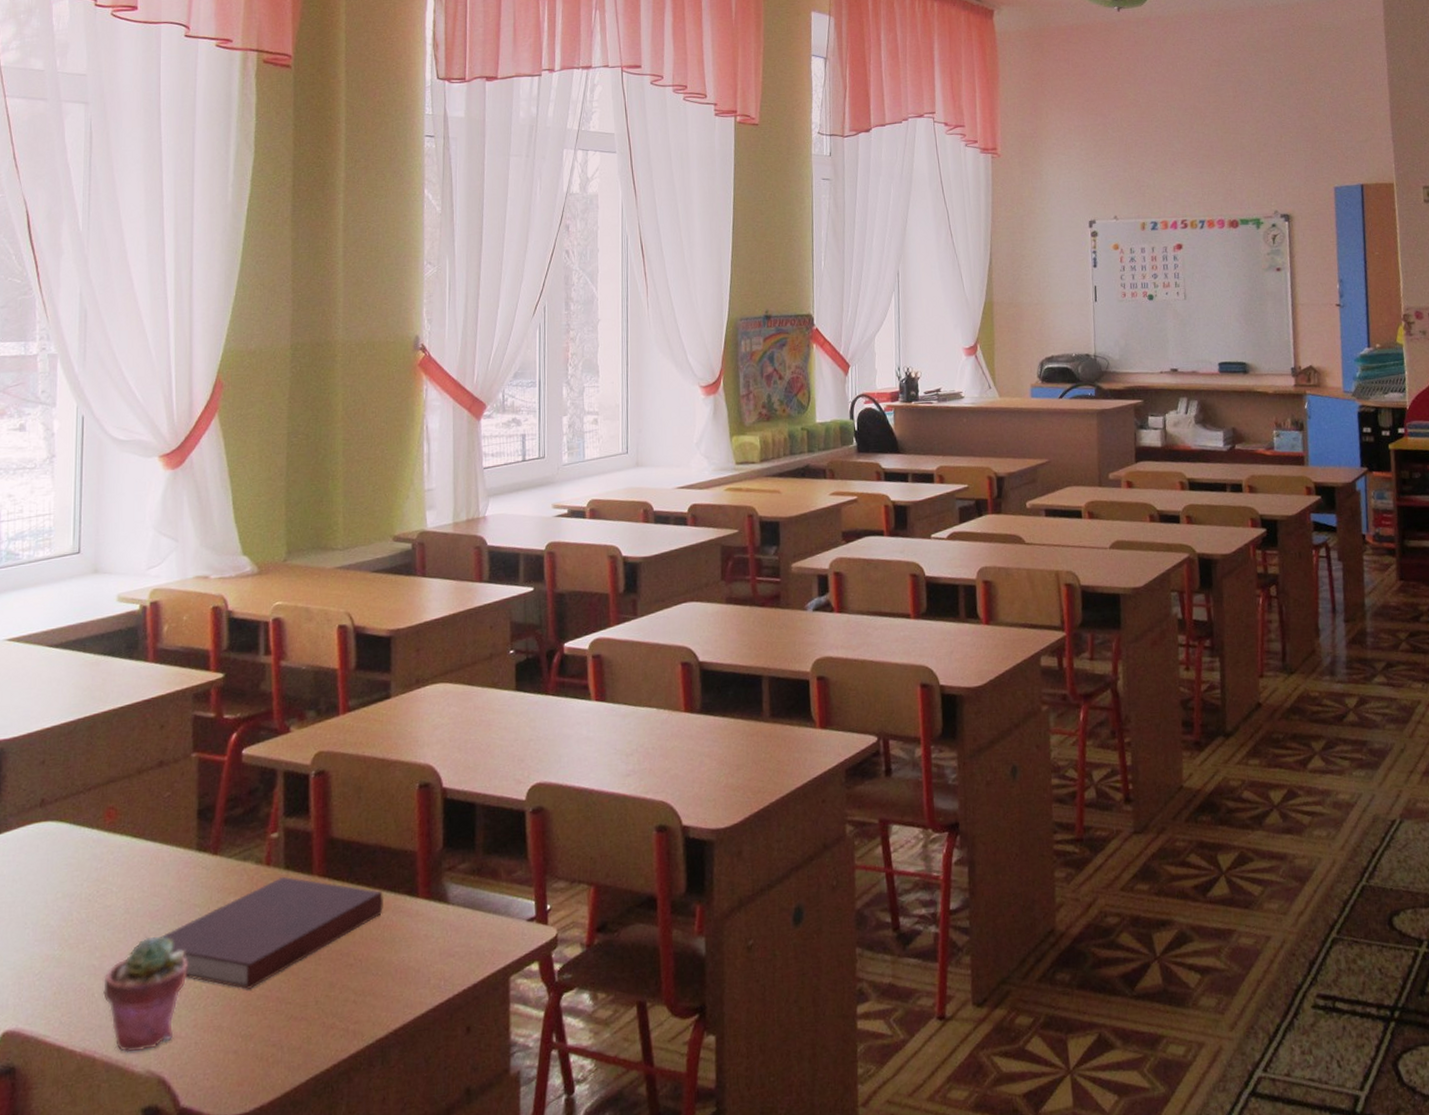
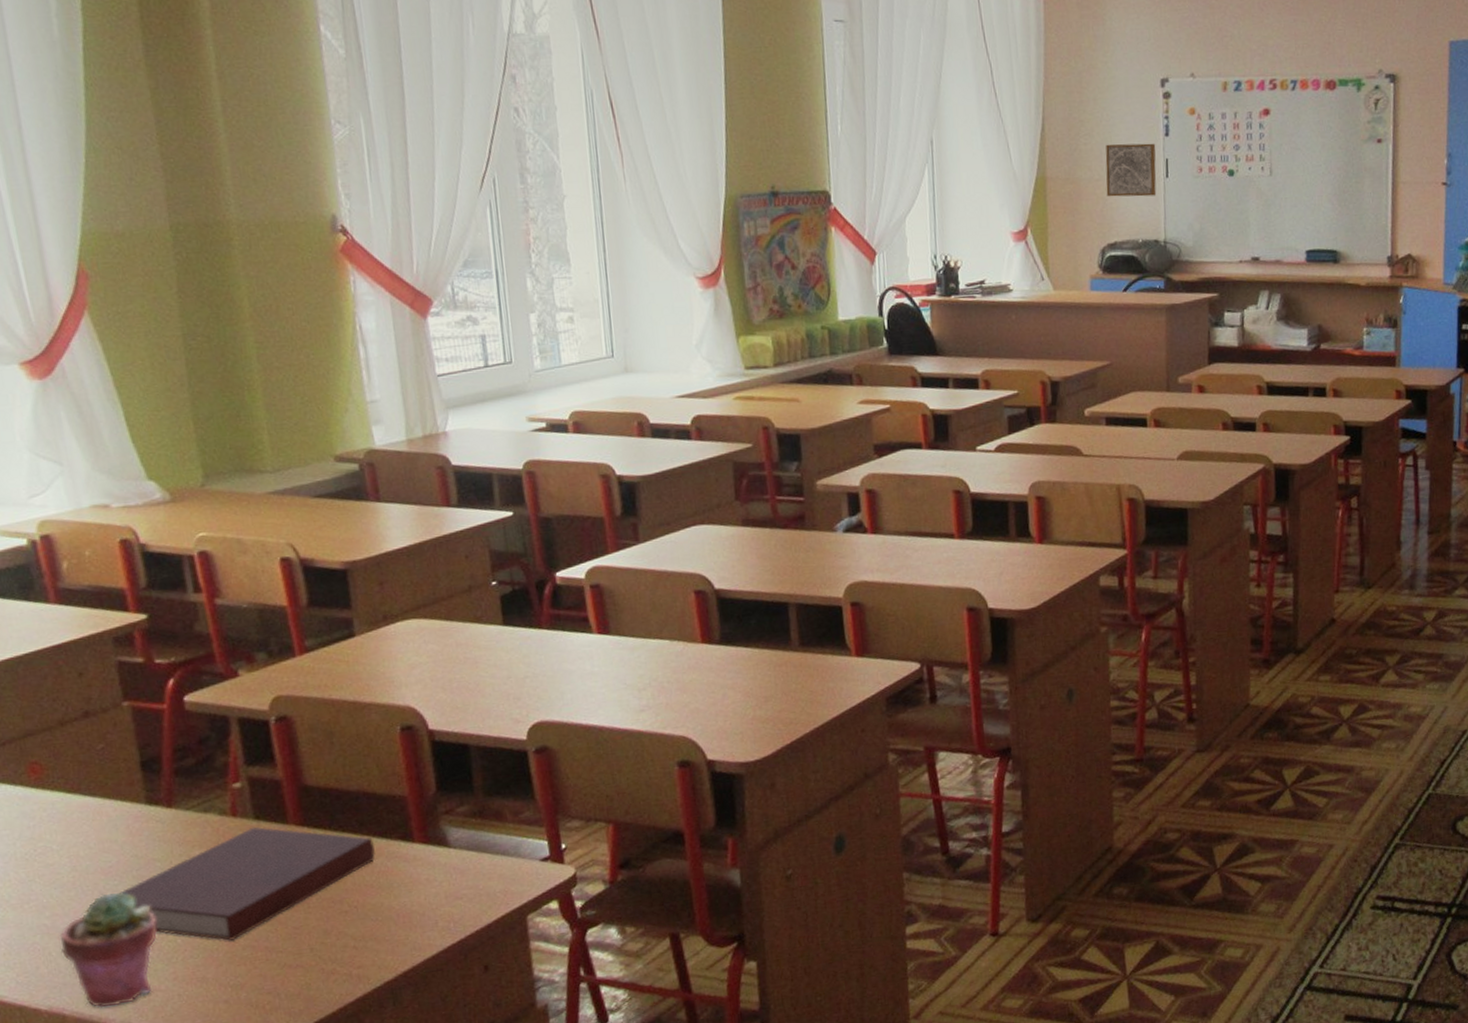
wall art: none [1043,273,1087,318] -> present [1105,143,1157,197]

